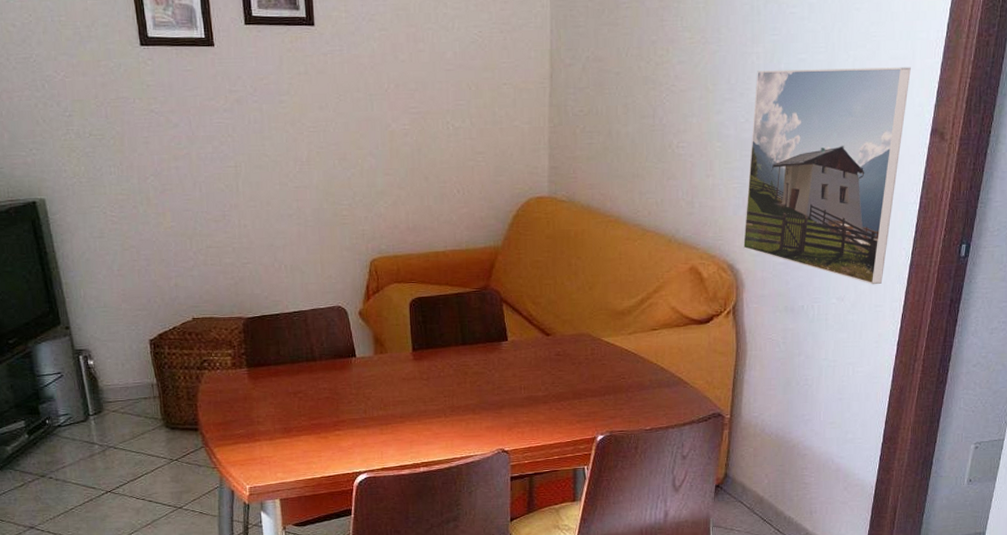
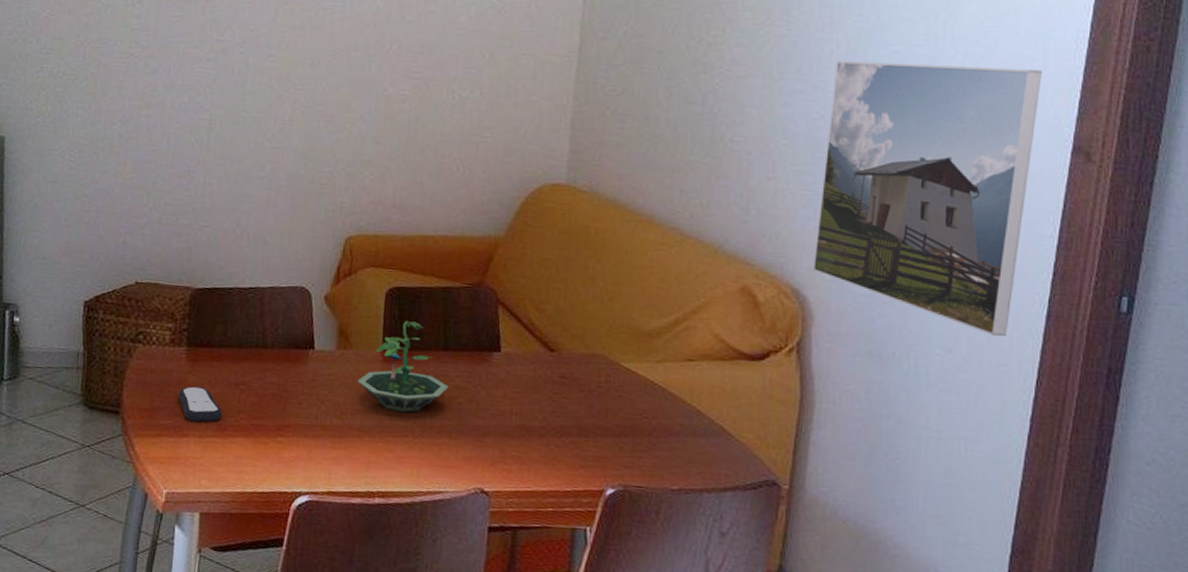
remote control: none [246,399,286,428] -> present [178,386,222,422]
terrarium: none [395,325,470,399] -> present [357,321,449,413]

